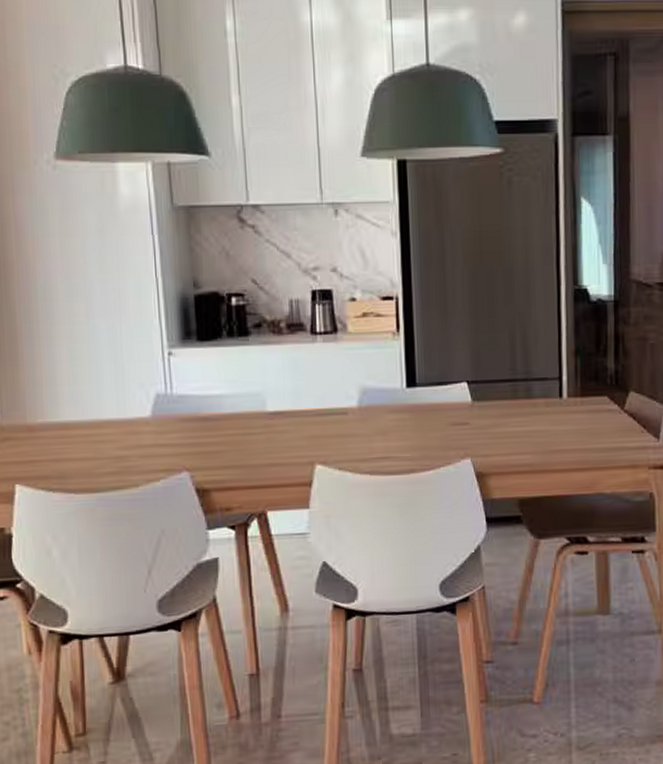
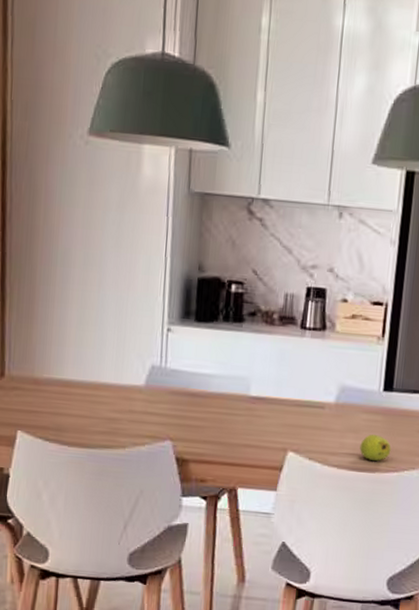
fruit: none [390,434,424,461] -> present [359,434,391,461]

